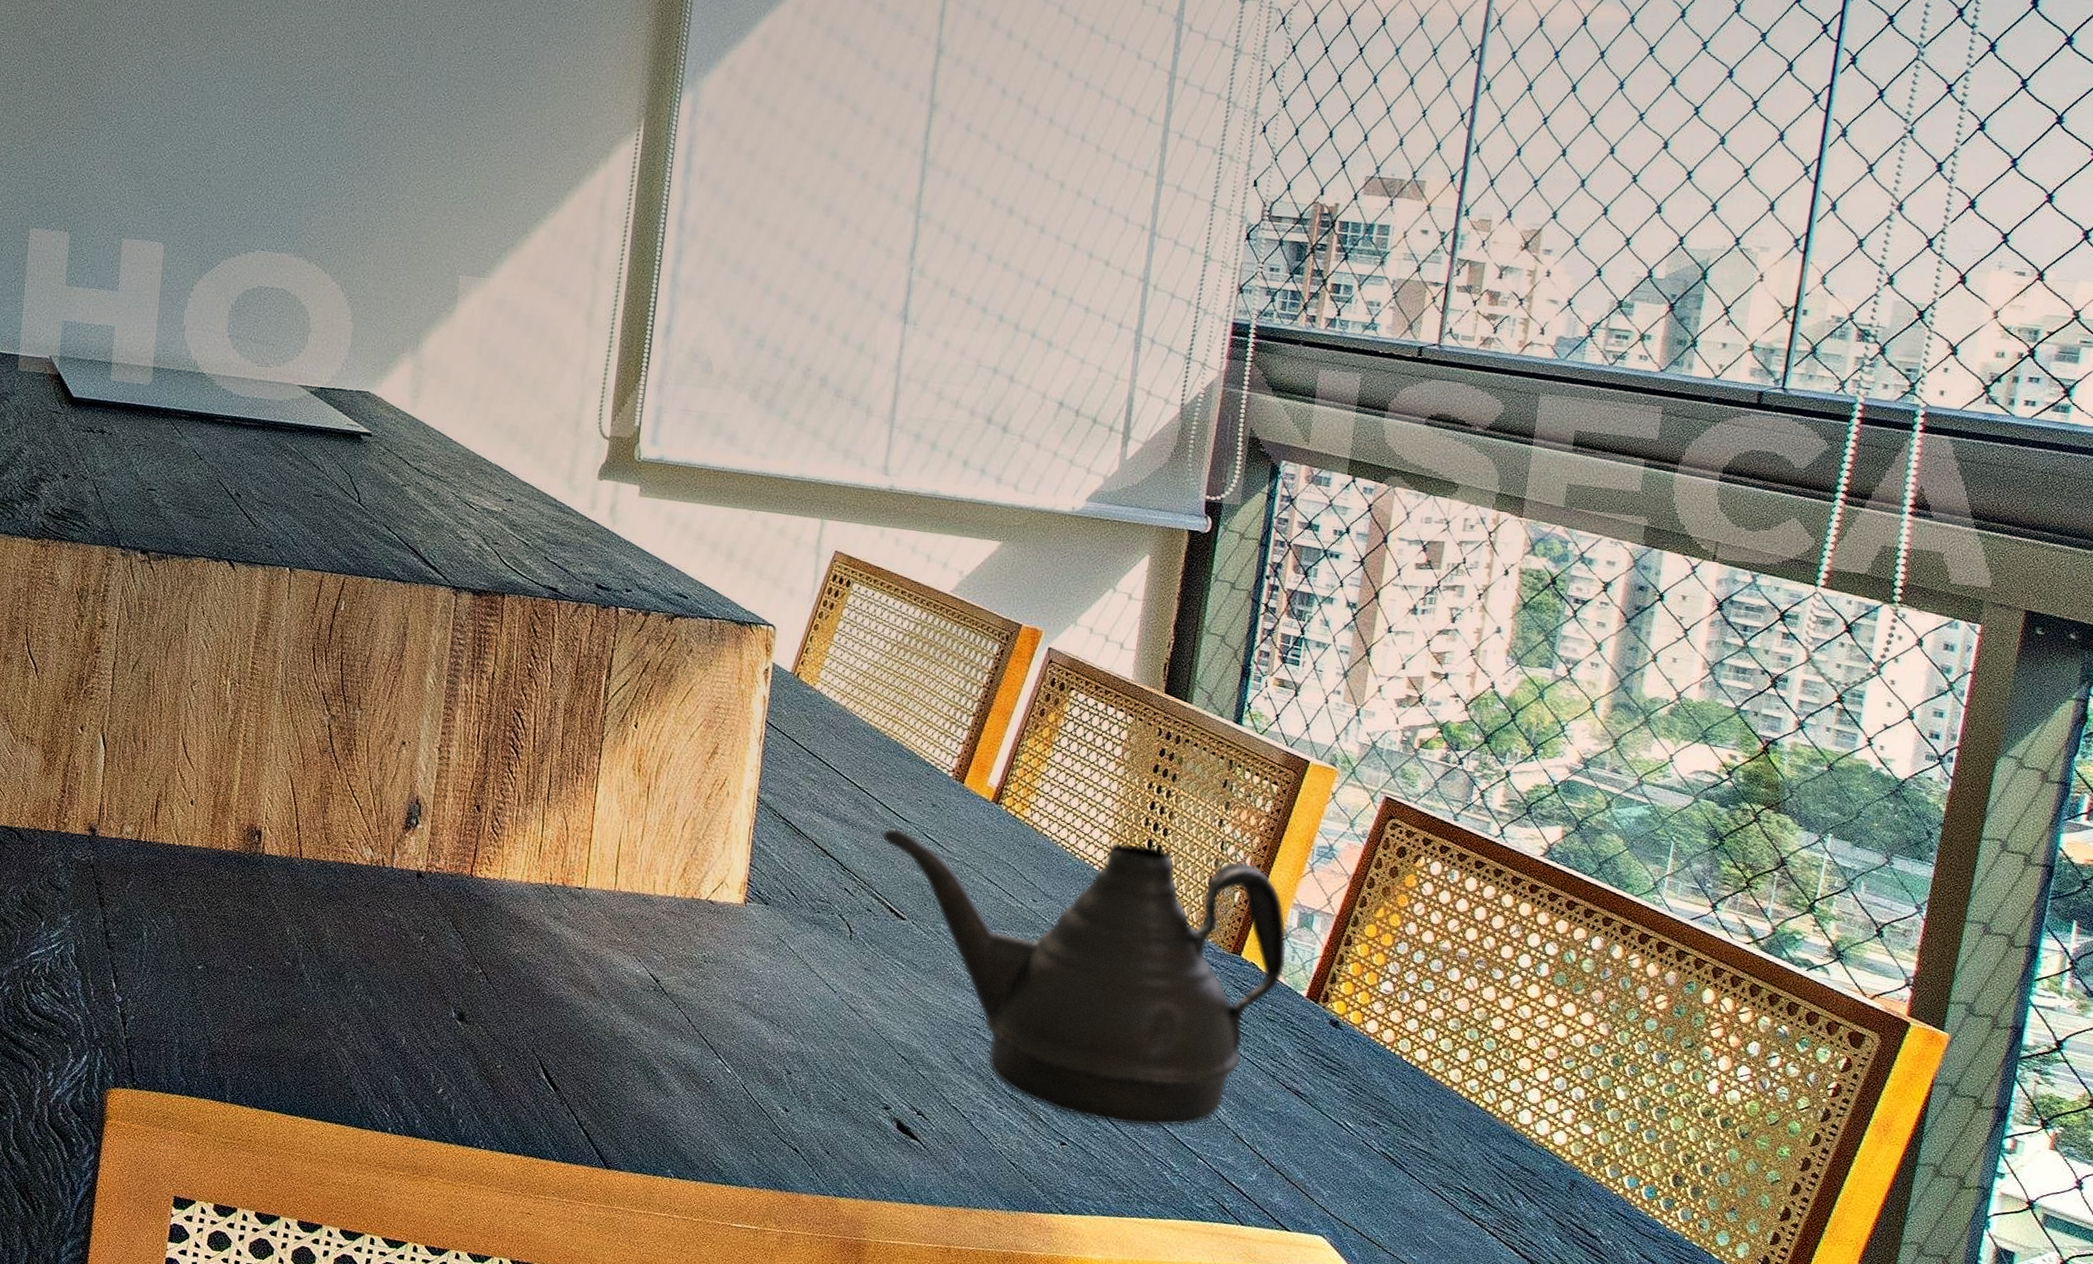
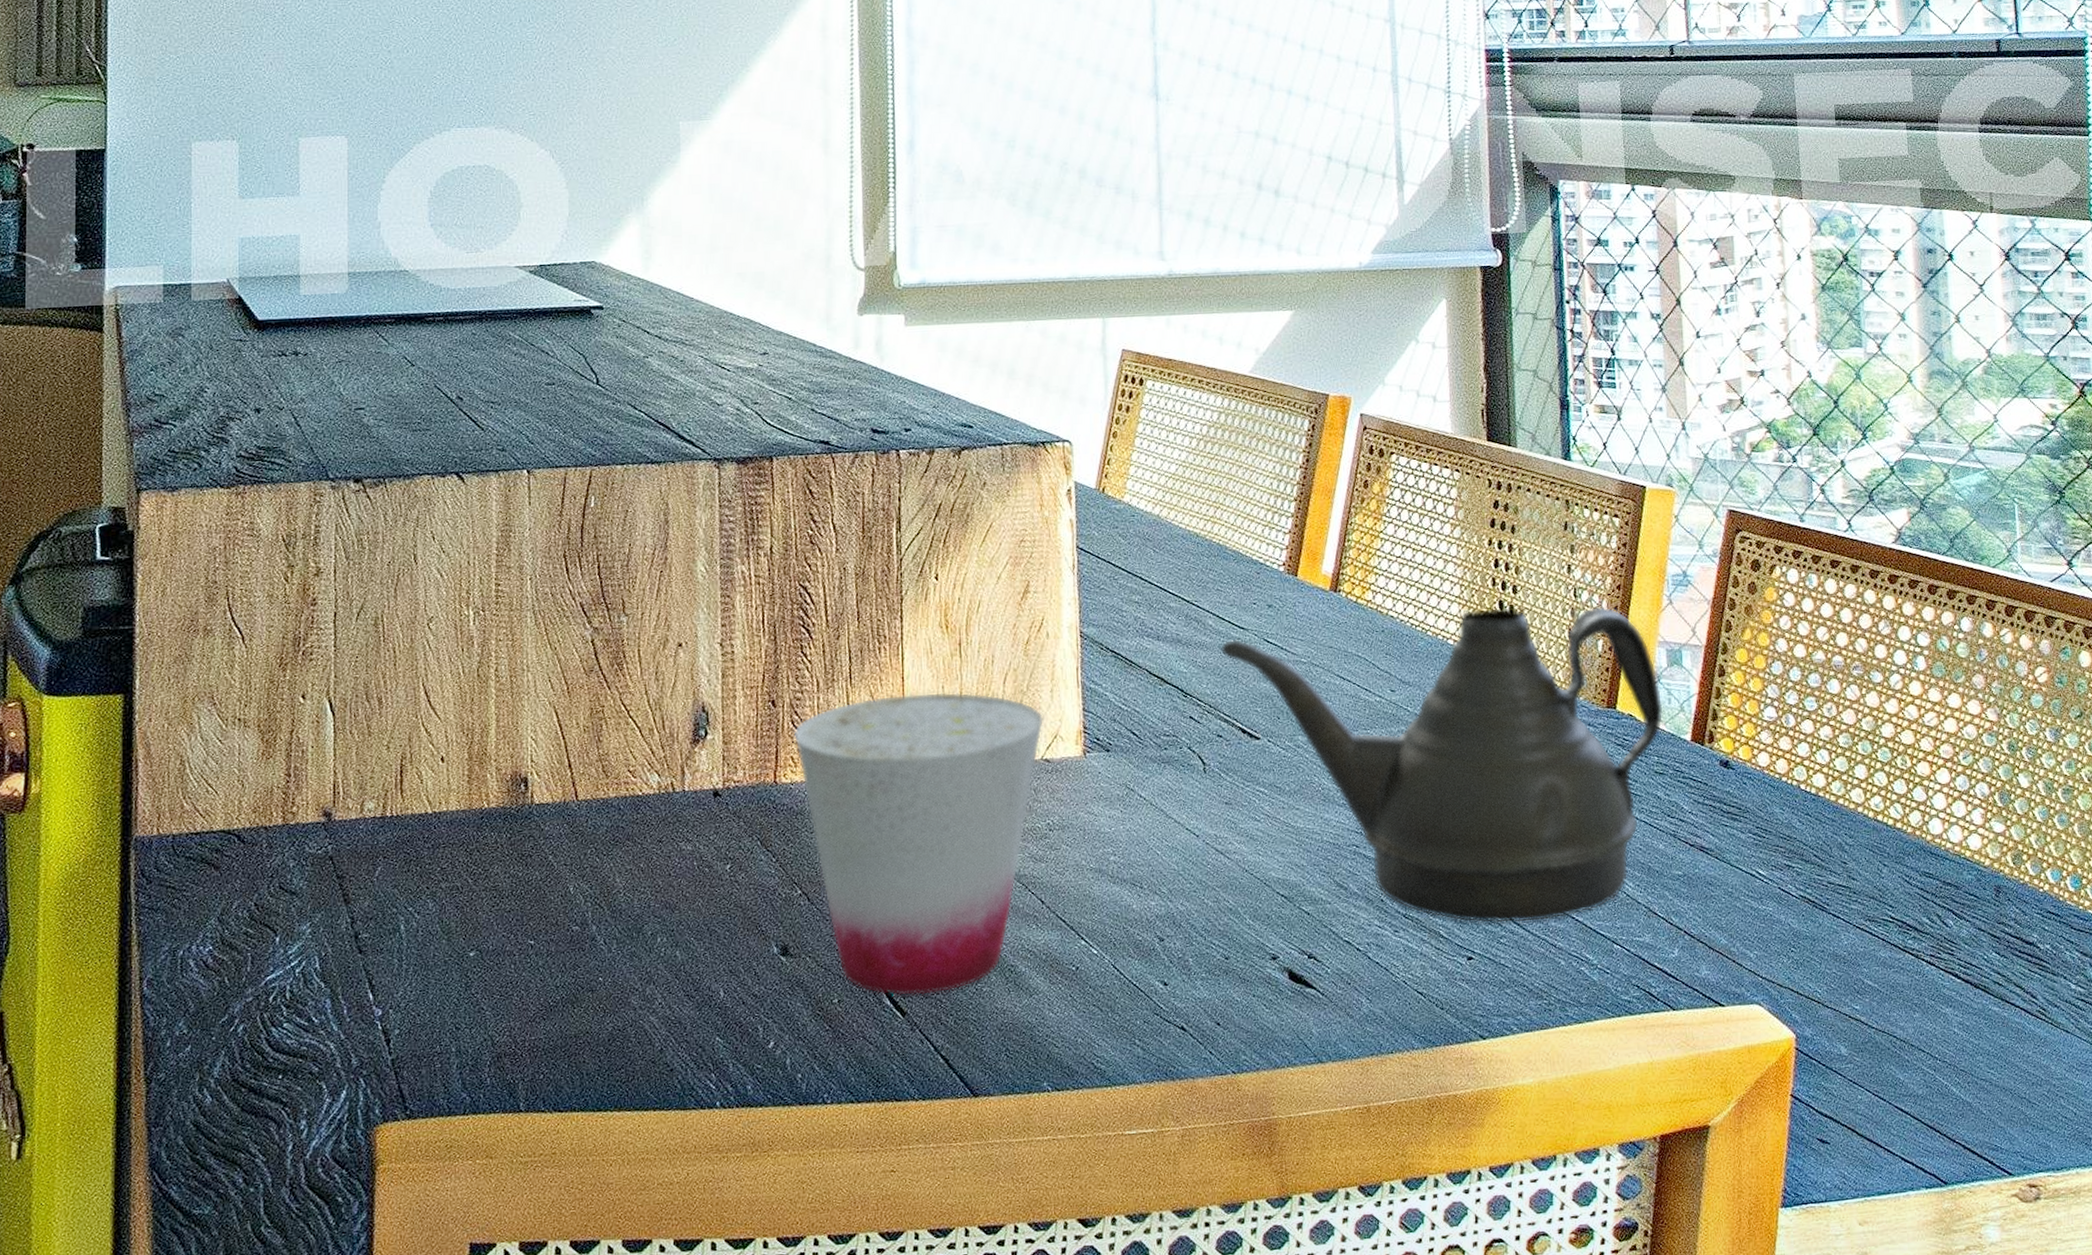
cup: none [492,819,714,1079] -> present [793,692,1044,996]

